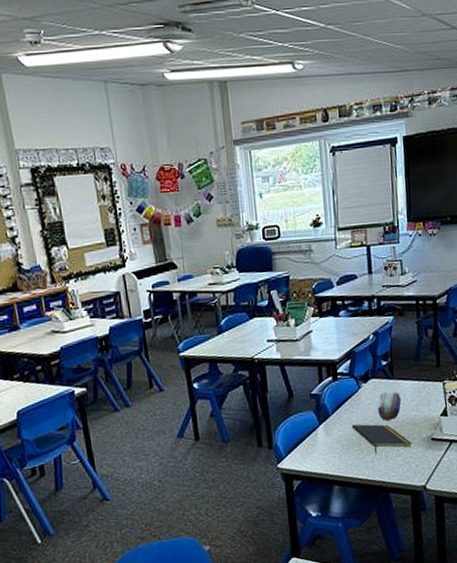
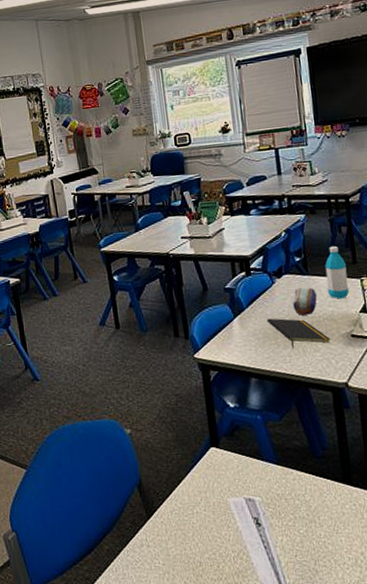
water bottle: none [410,349,432,403] -> present [325,246,350,299]

